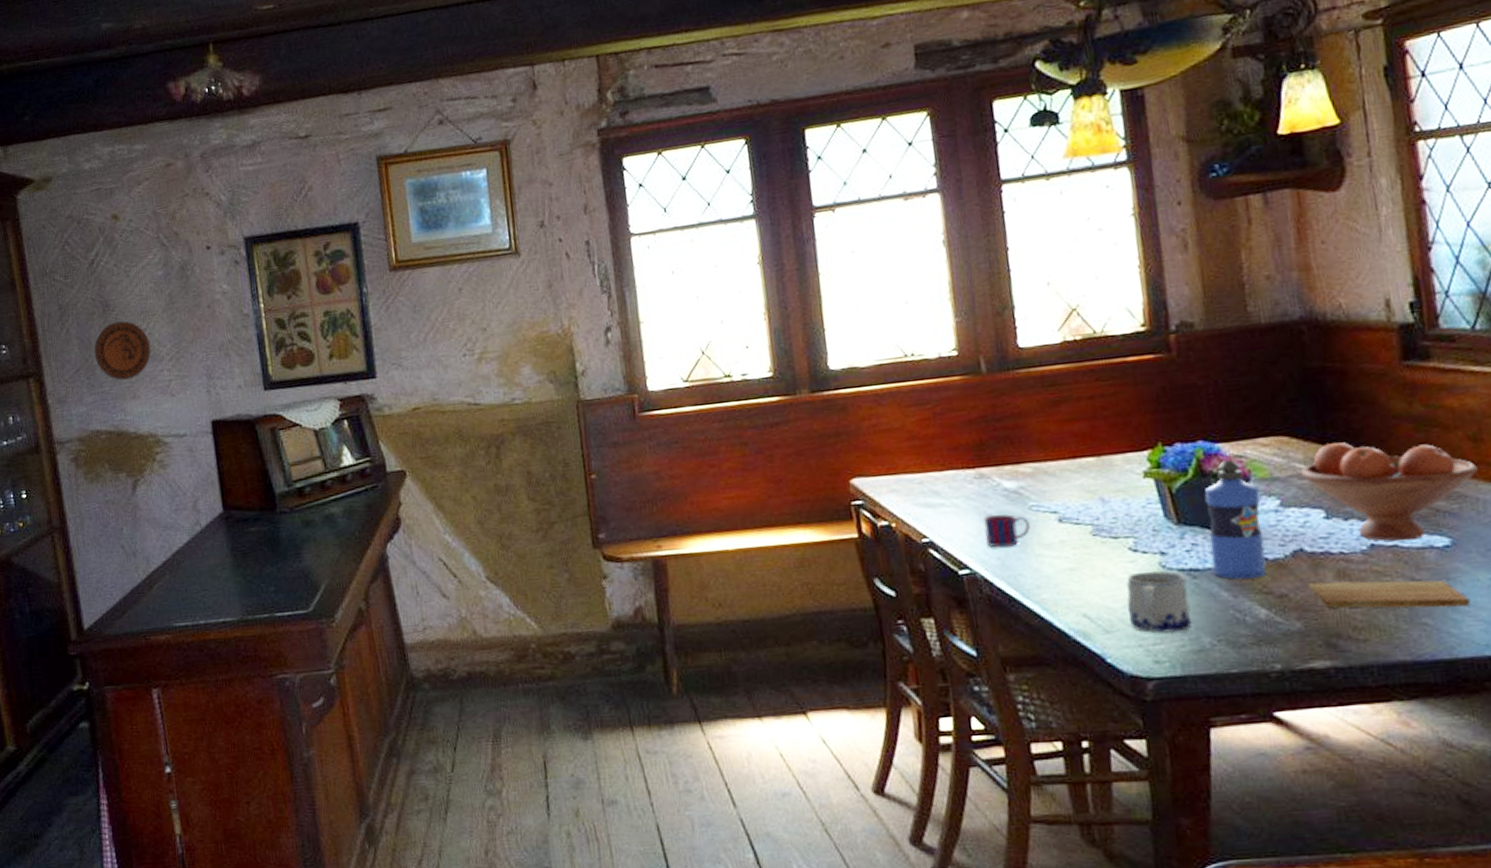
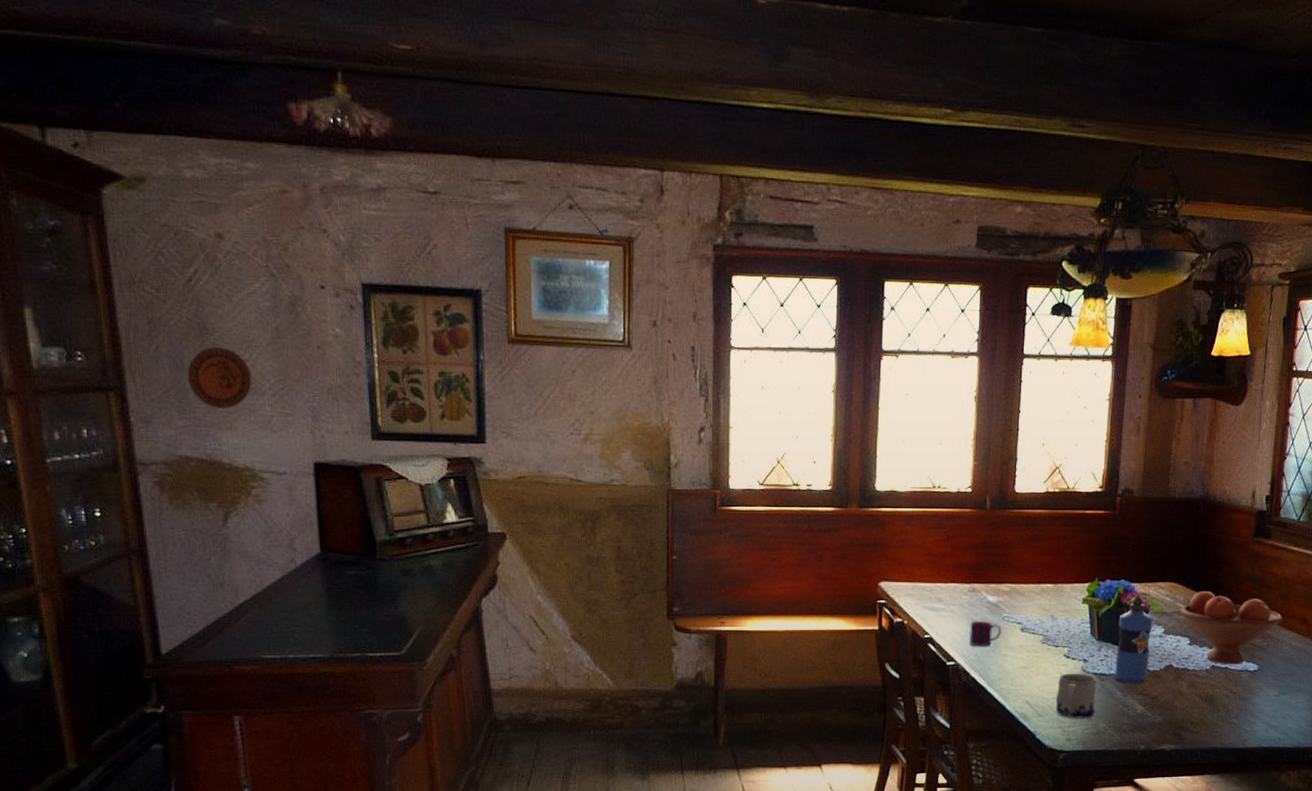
cutting board: present [1309,580,1471,609] -> none [1171,690,1262,713]

